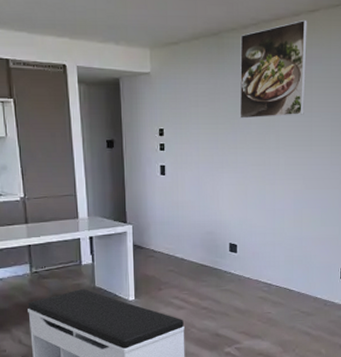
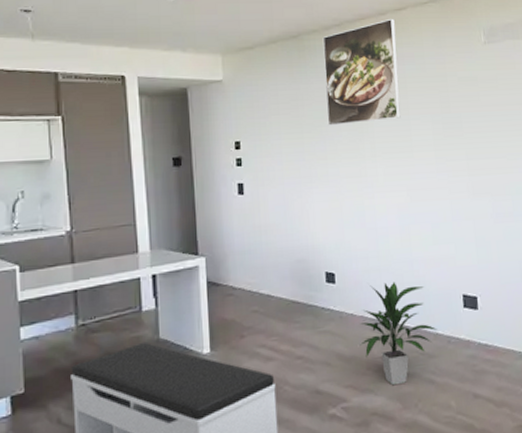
indoor plant: none [253,254,317,334] -> present [359,282,437,386]

